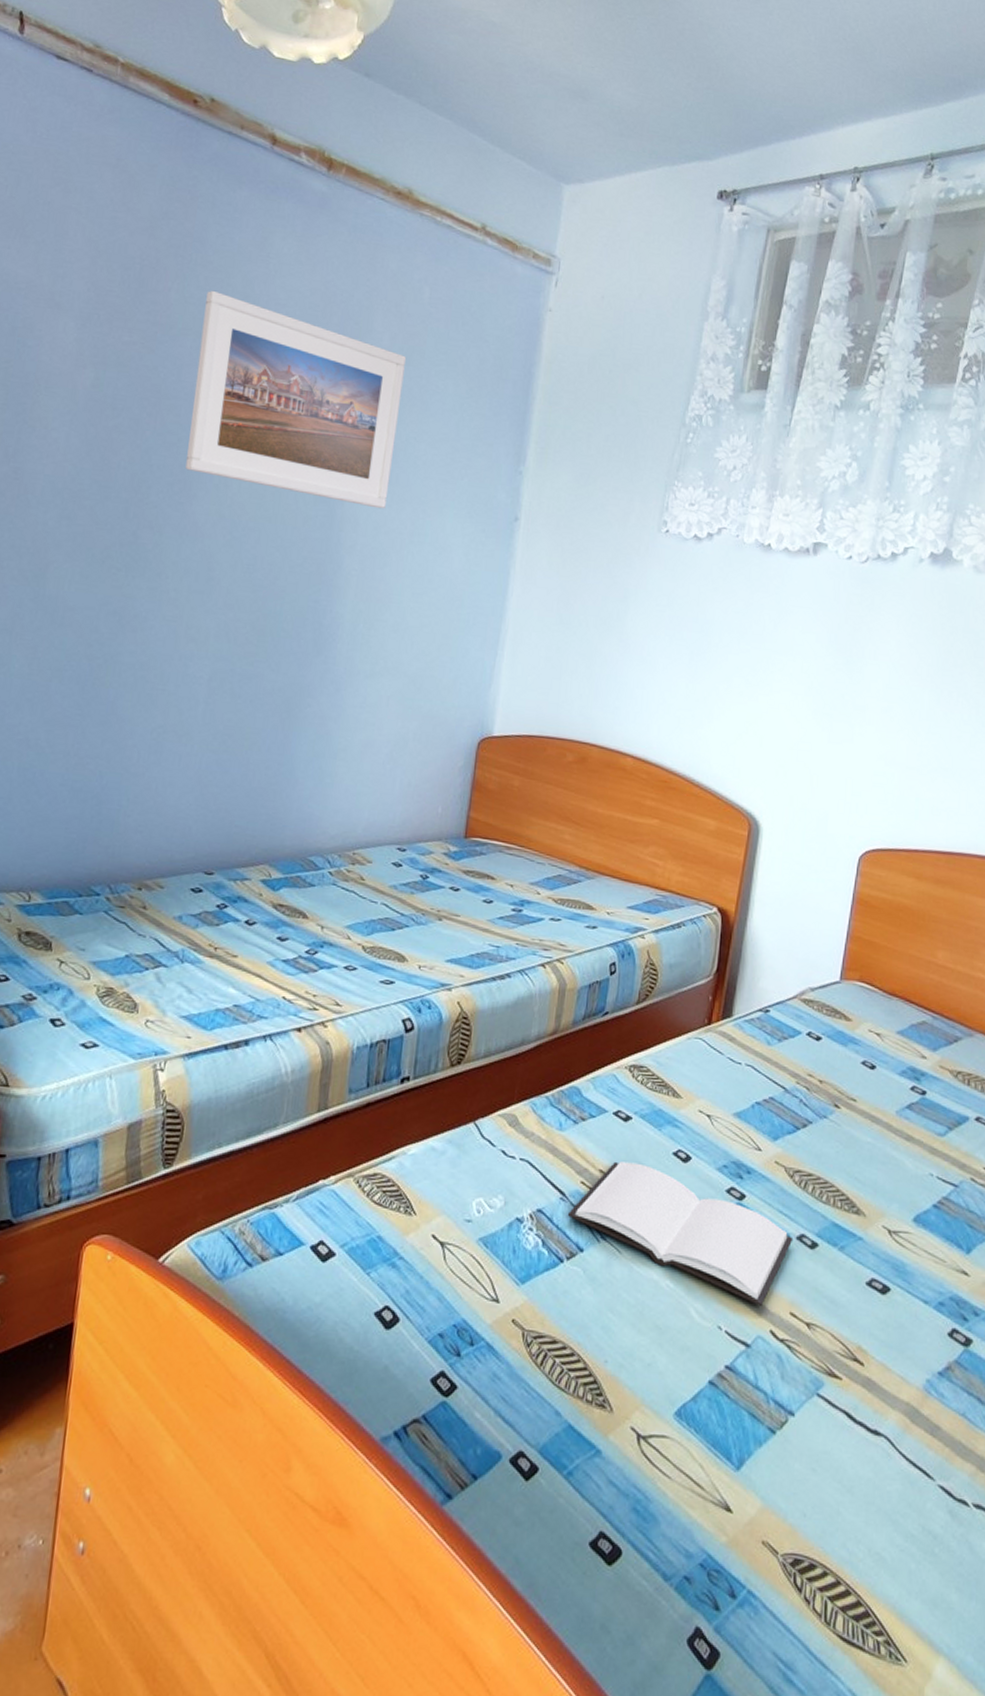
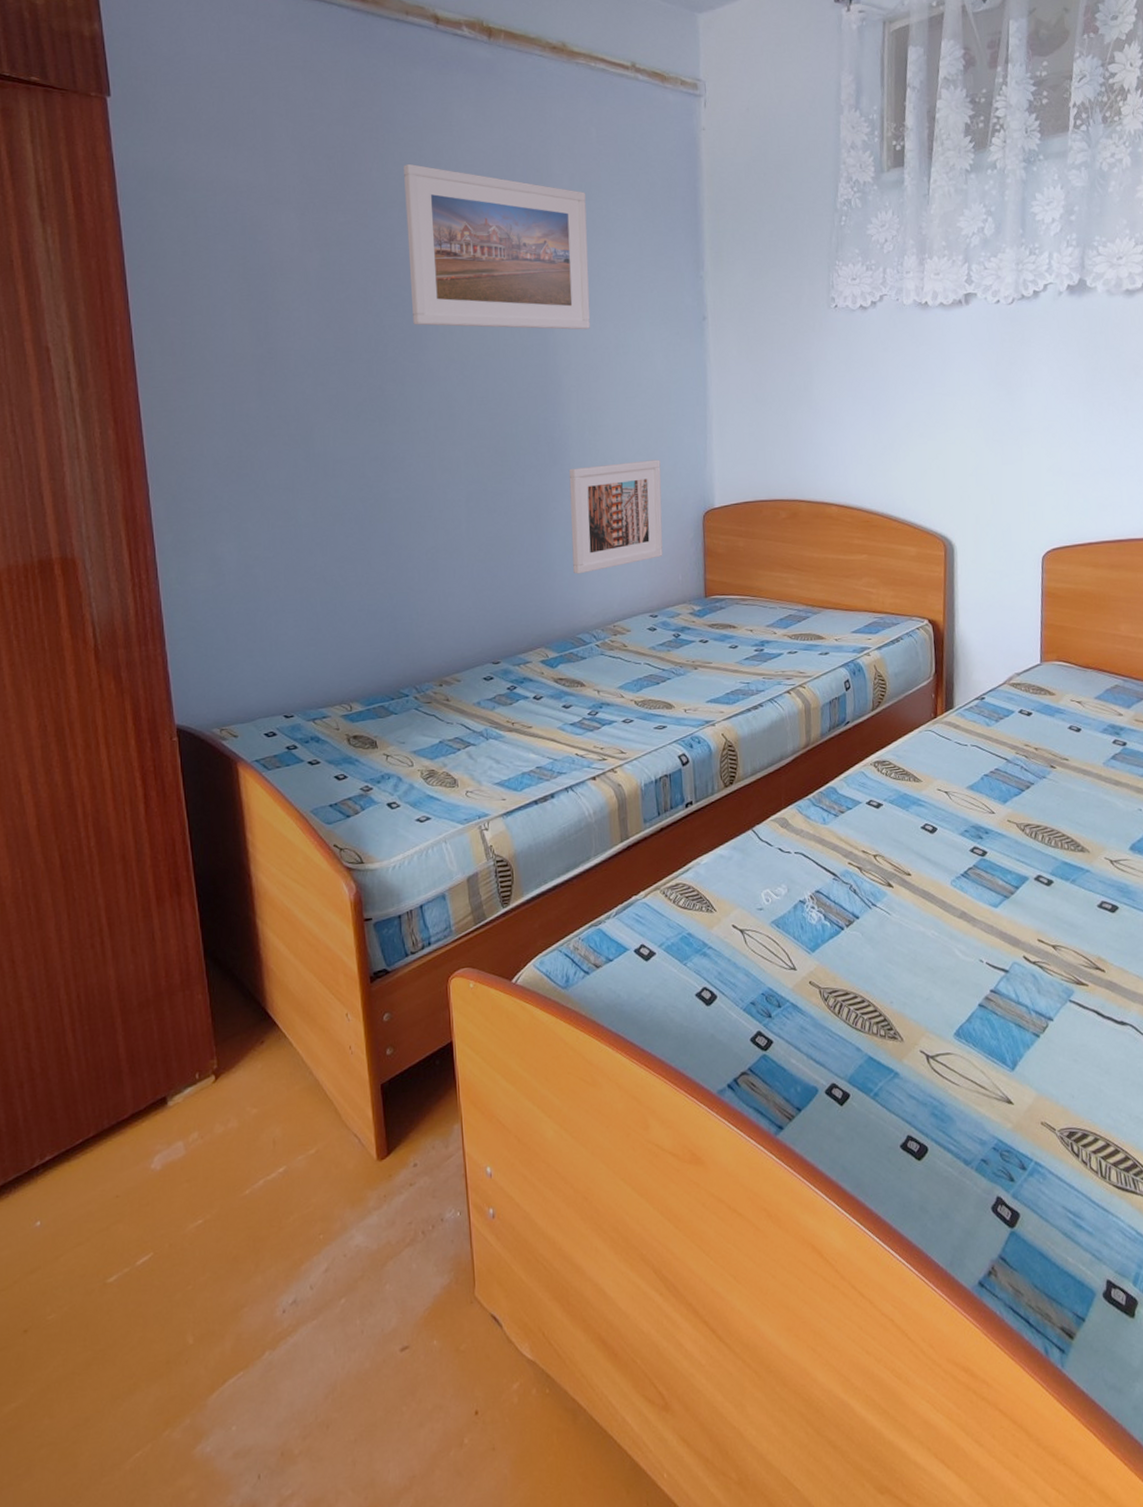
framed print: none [318,663,439,787] -> present [569,459,663,574]
book: present [567,1161,793,1306] -> none [841,840,1032,938]

